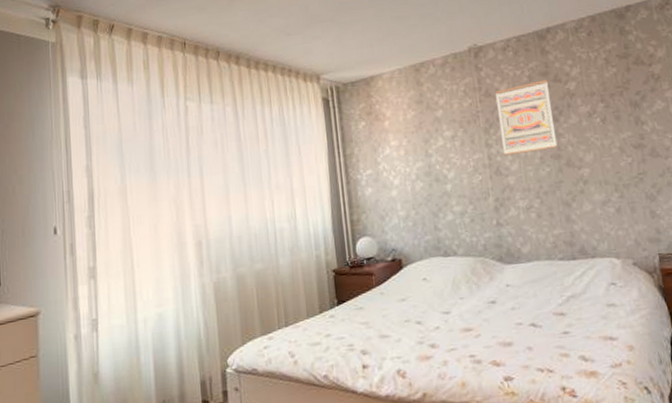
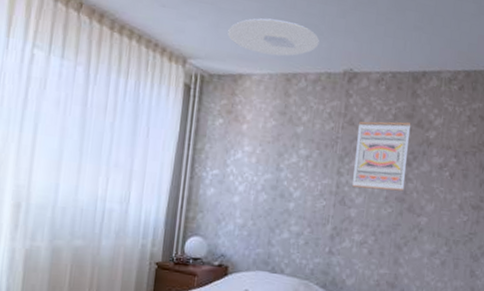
ceiling light: none [351,17,438,53] -> present [228,18,319,57]

